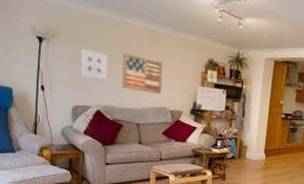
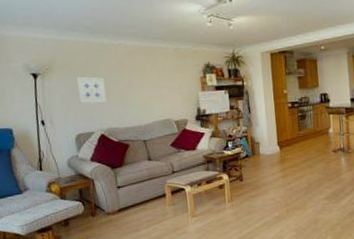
wall art: present [122,52,163,94] -> none [119,72,164,108]

